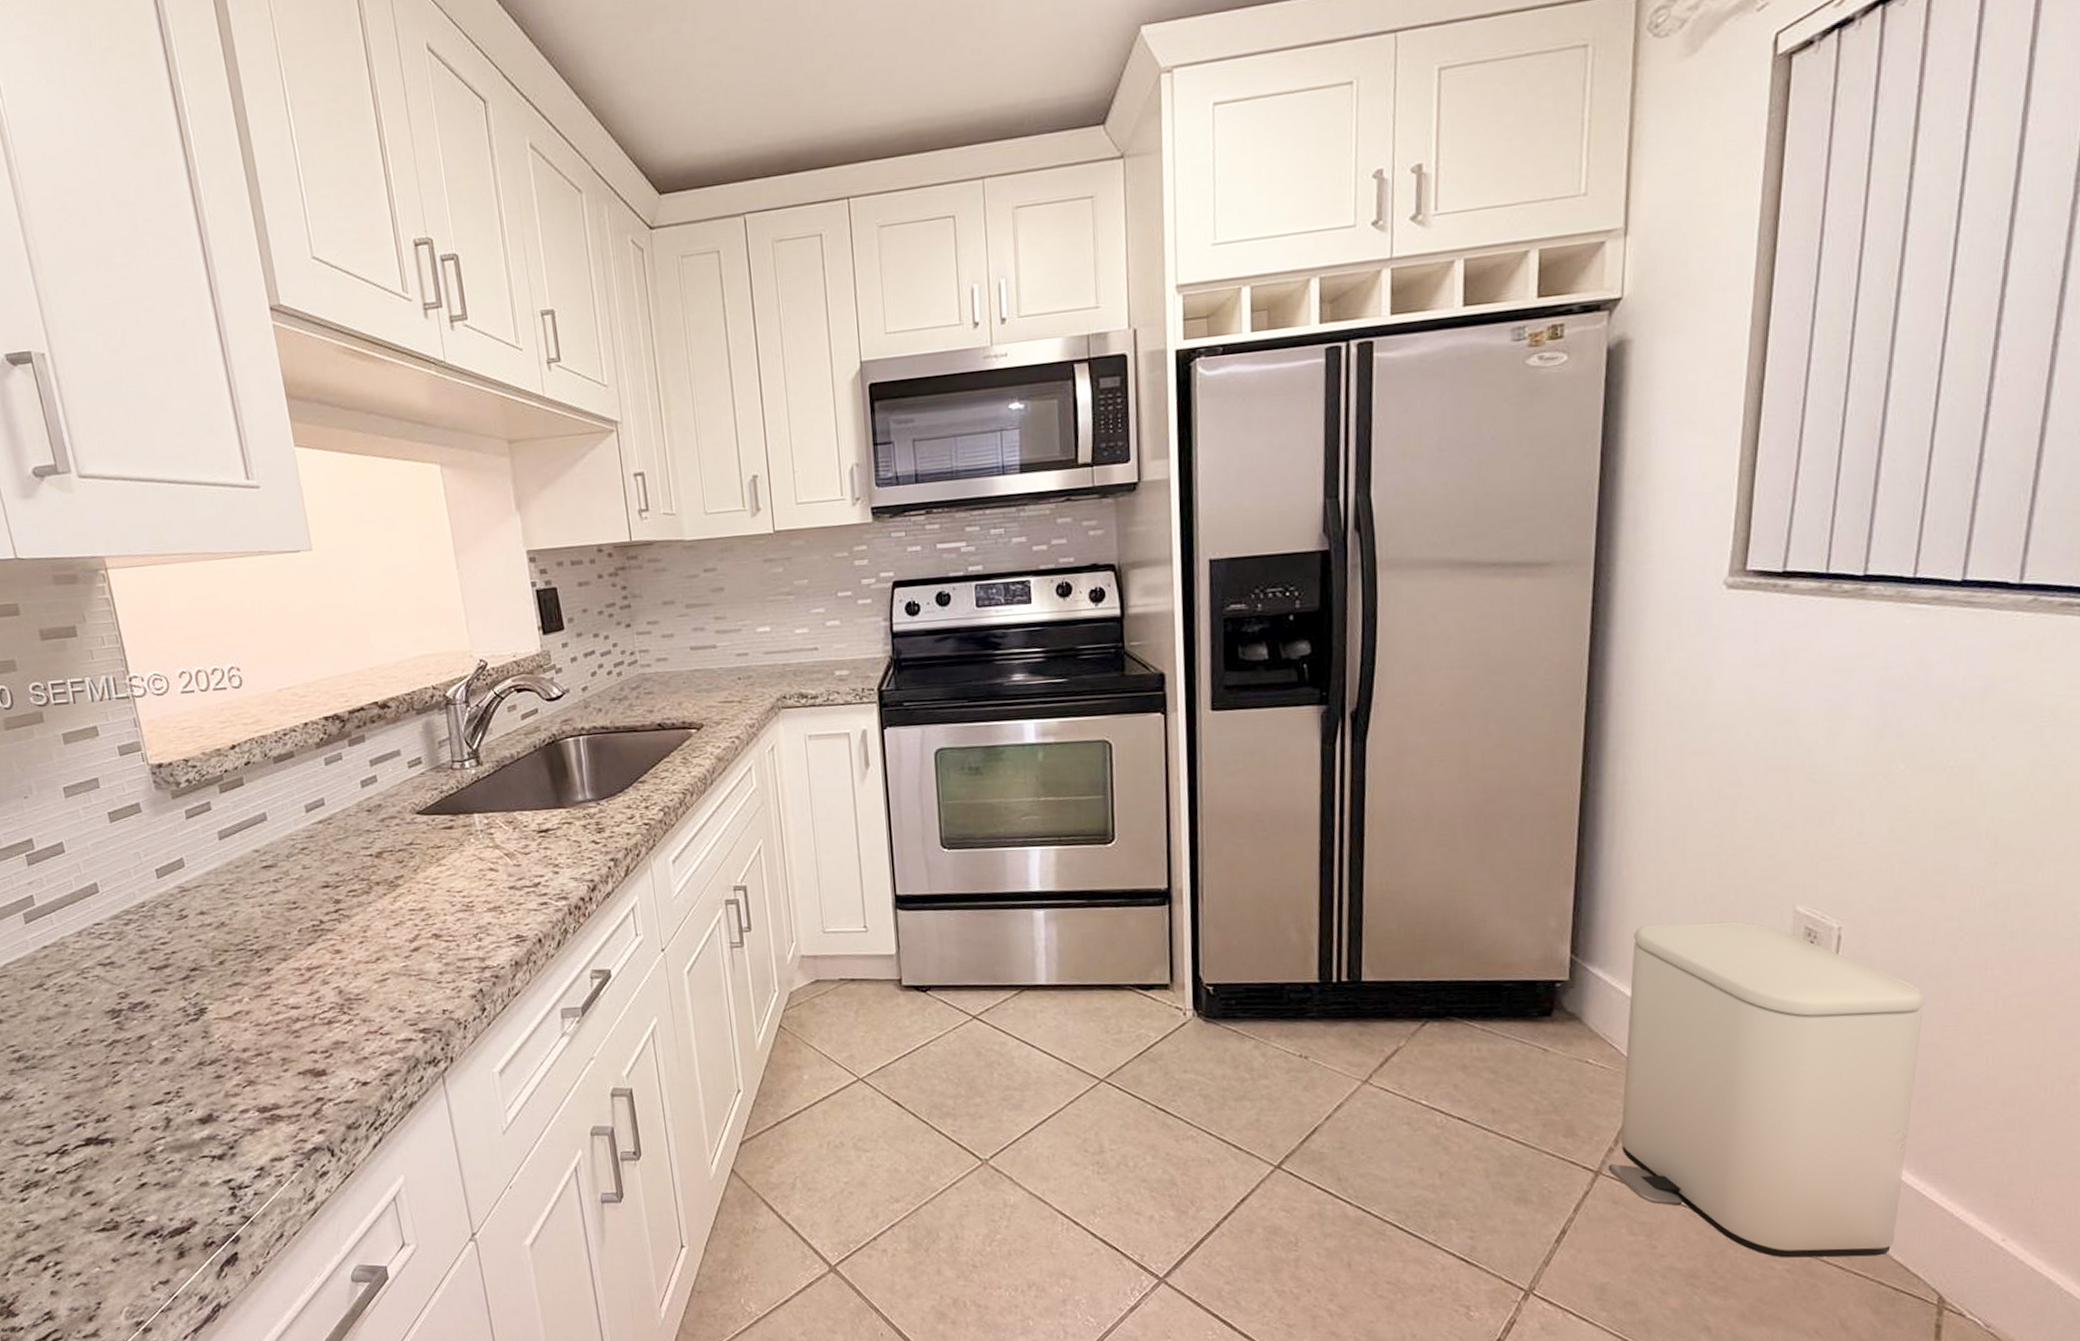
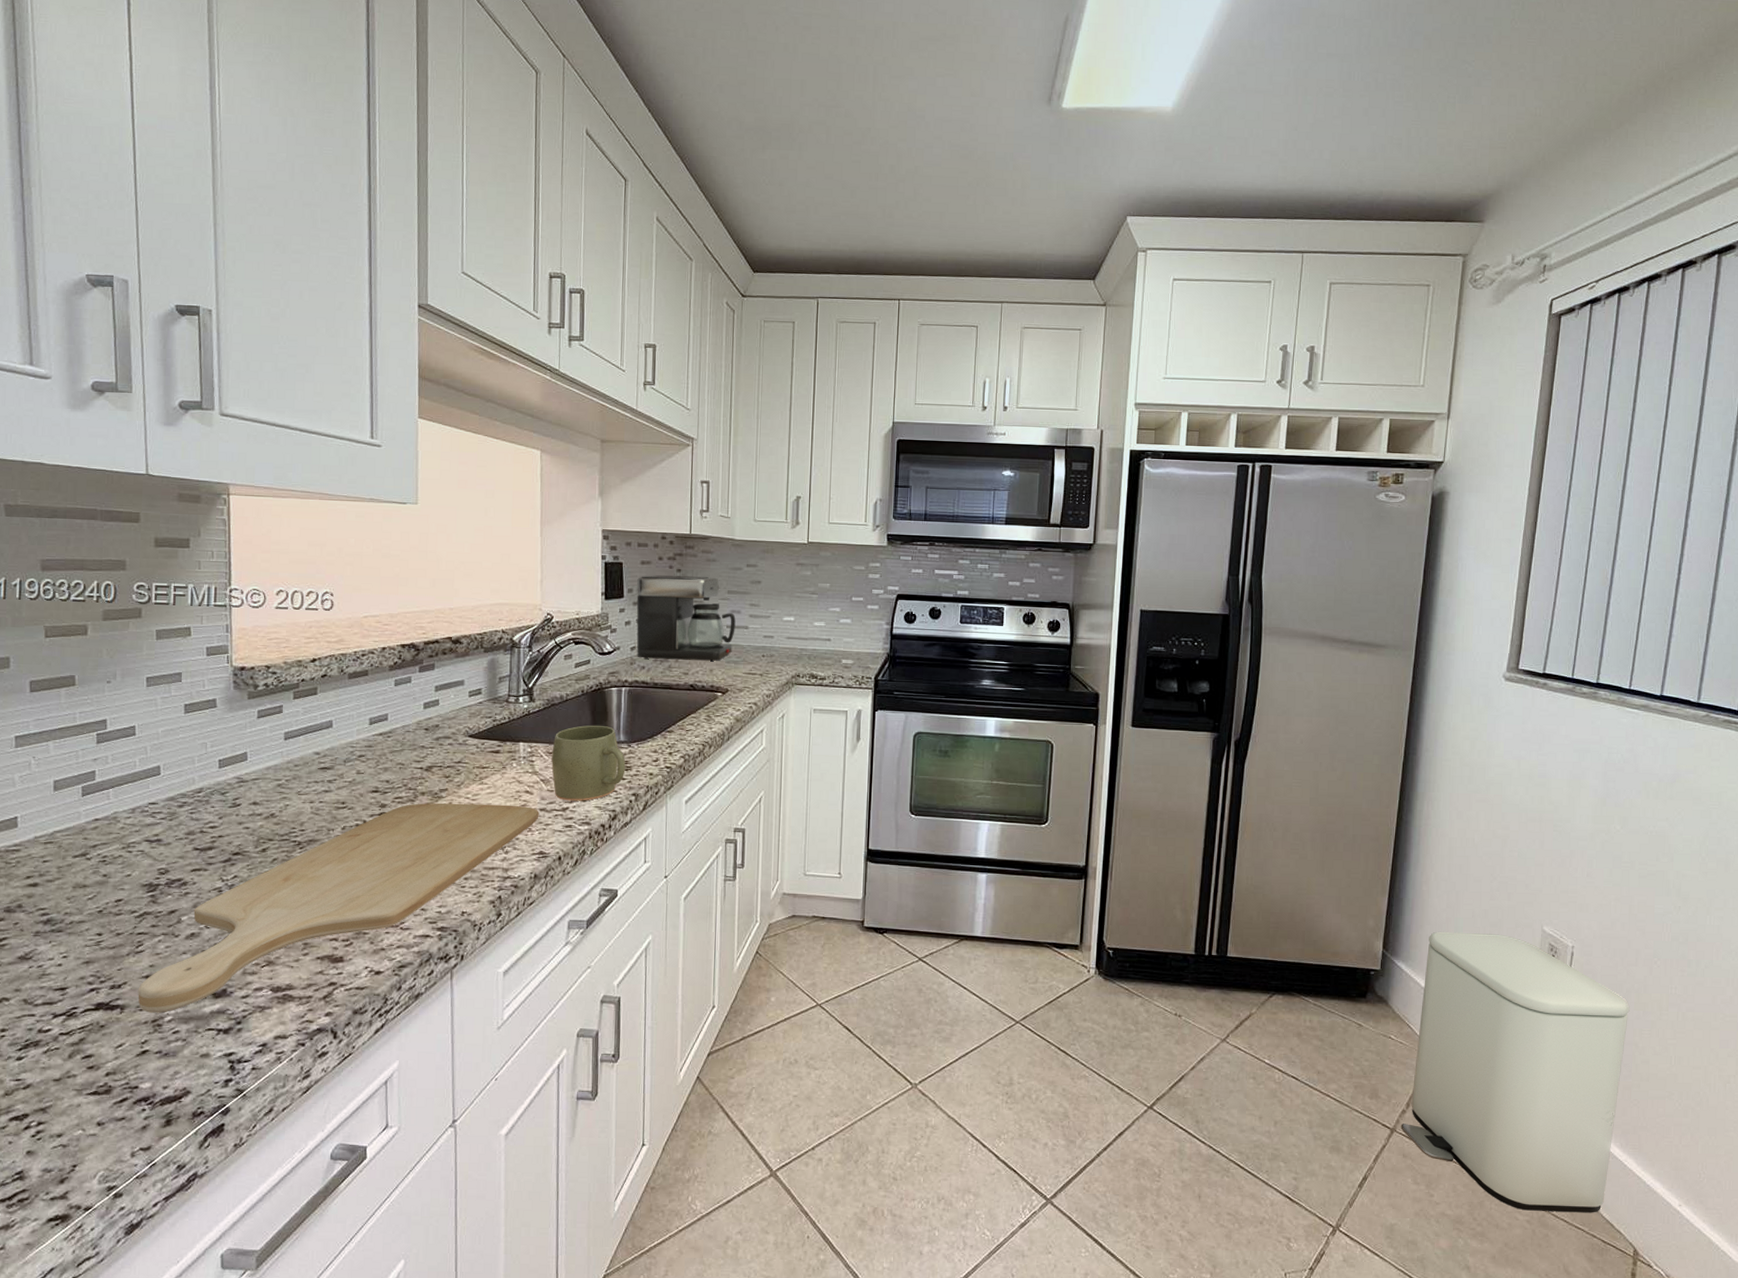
chopping board: none [123,886,510,1144] -> present [138,803,539,1013]
mug: none [511,783,598,875] -> present [551,725,626,801]
coffee maker: none [577,590,702,700] -> present [636,575,736,661]

